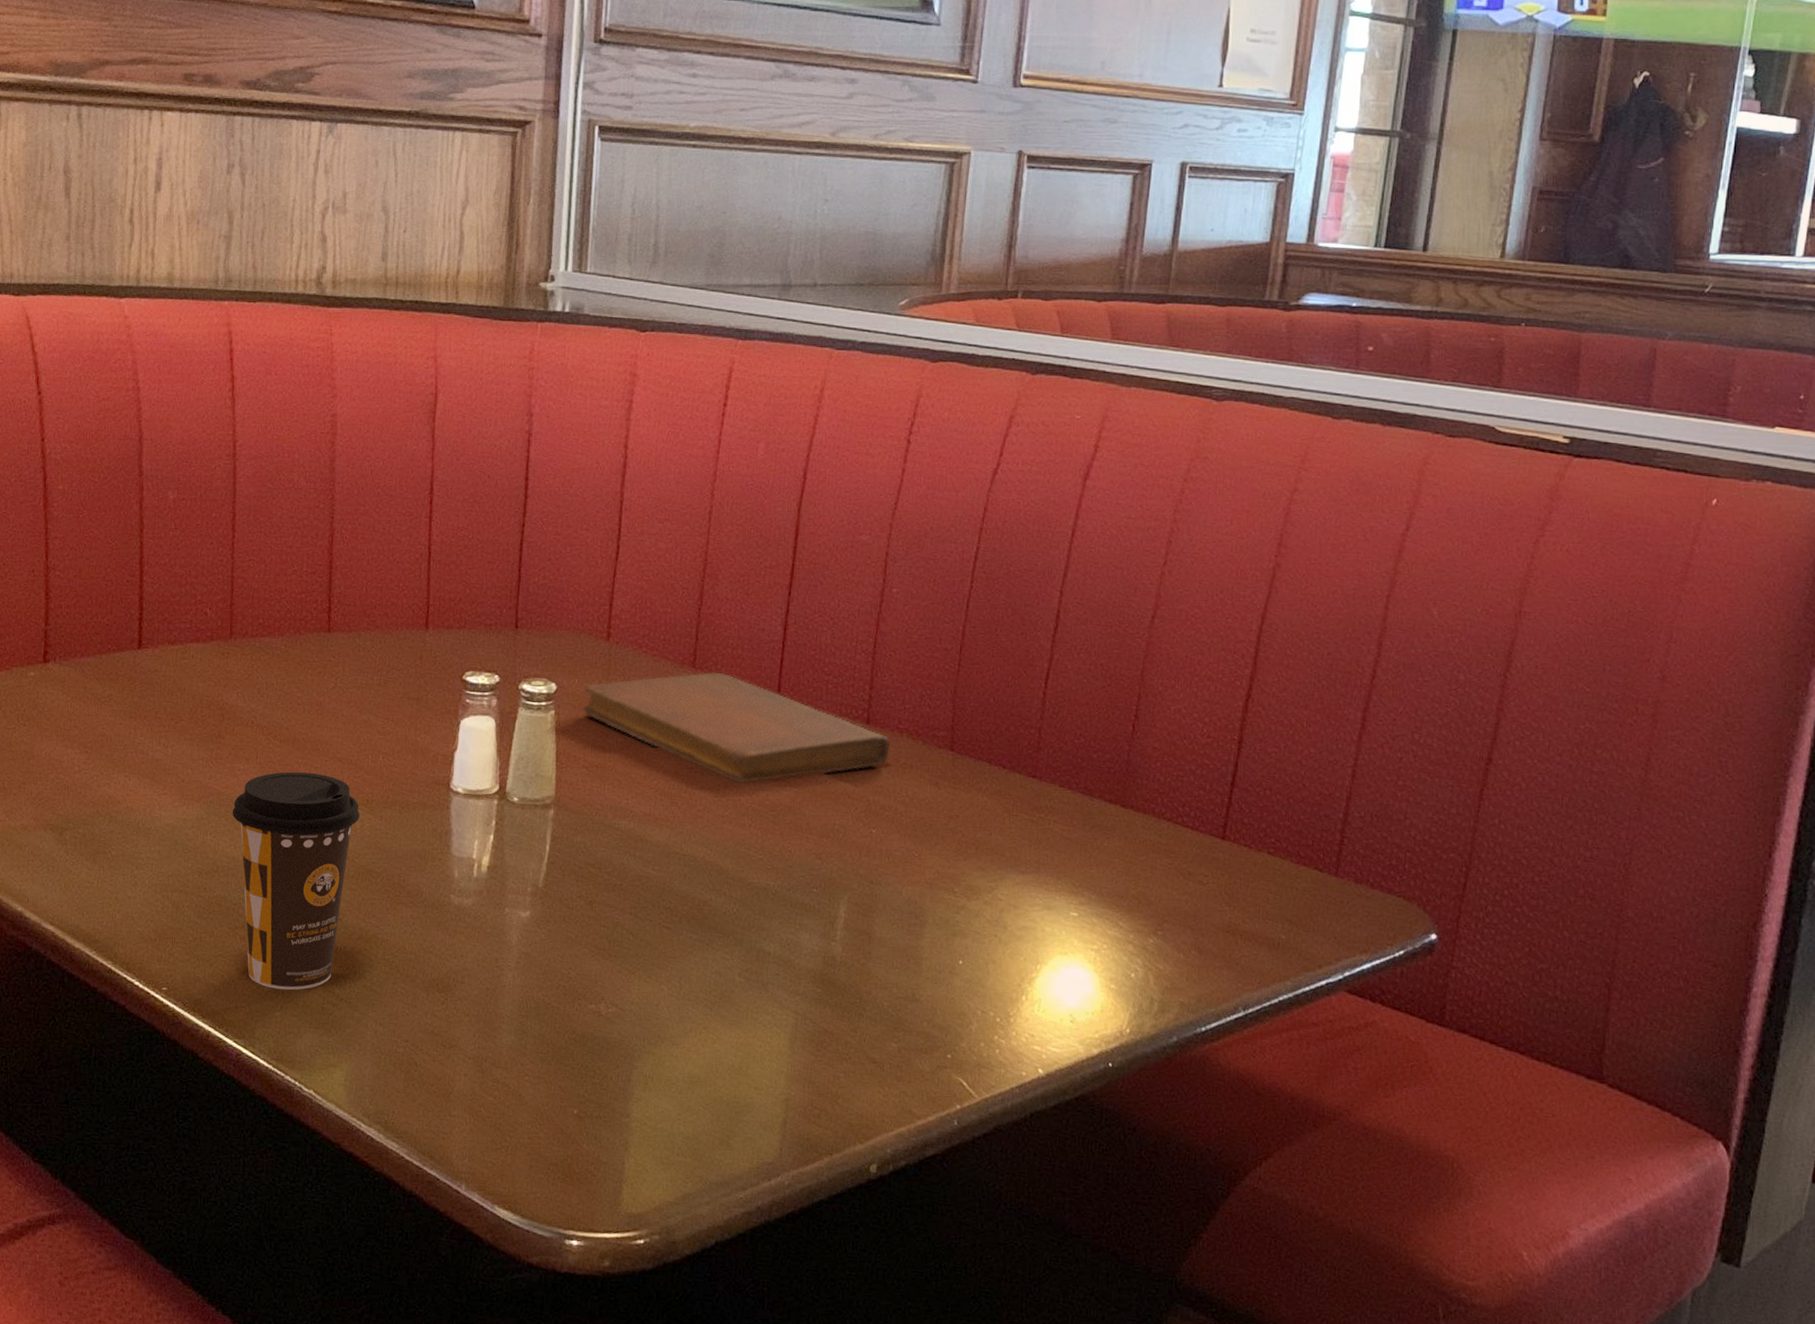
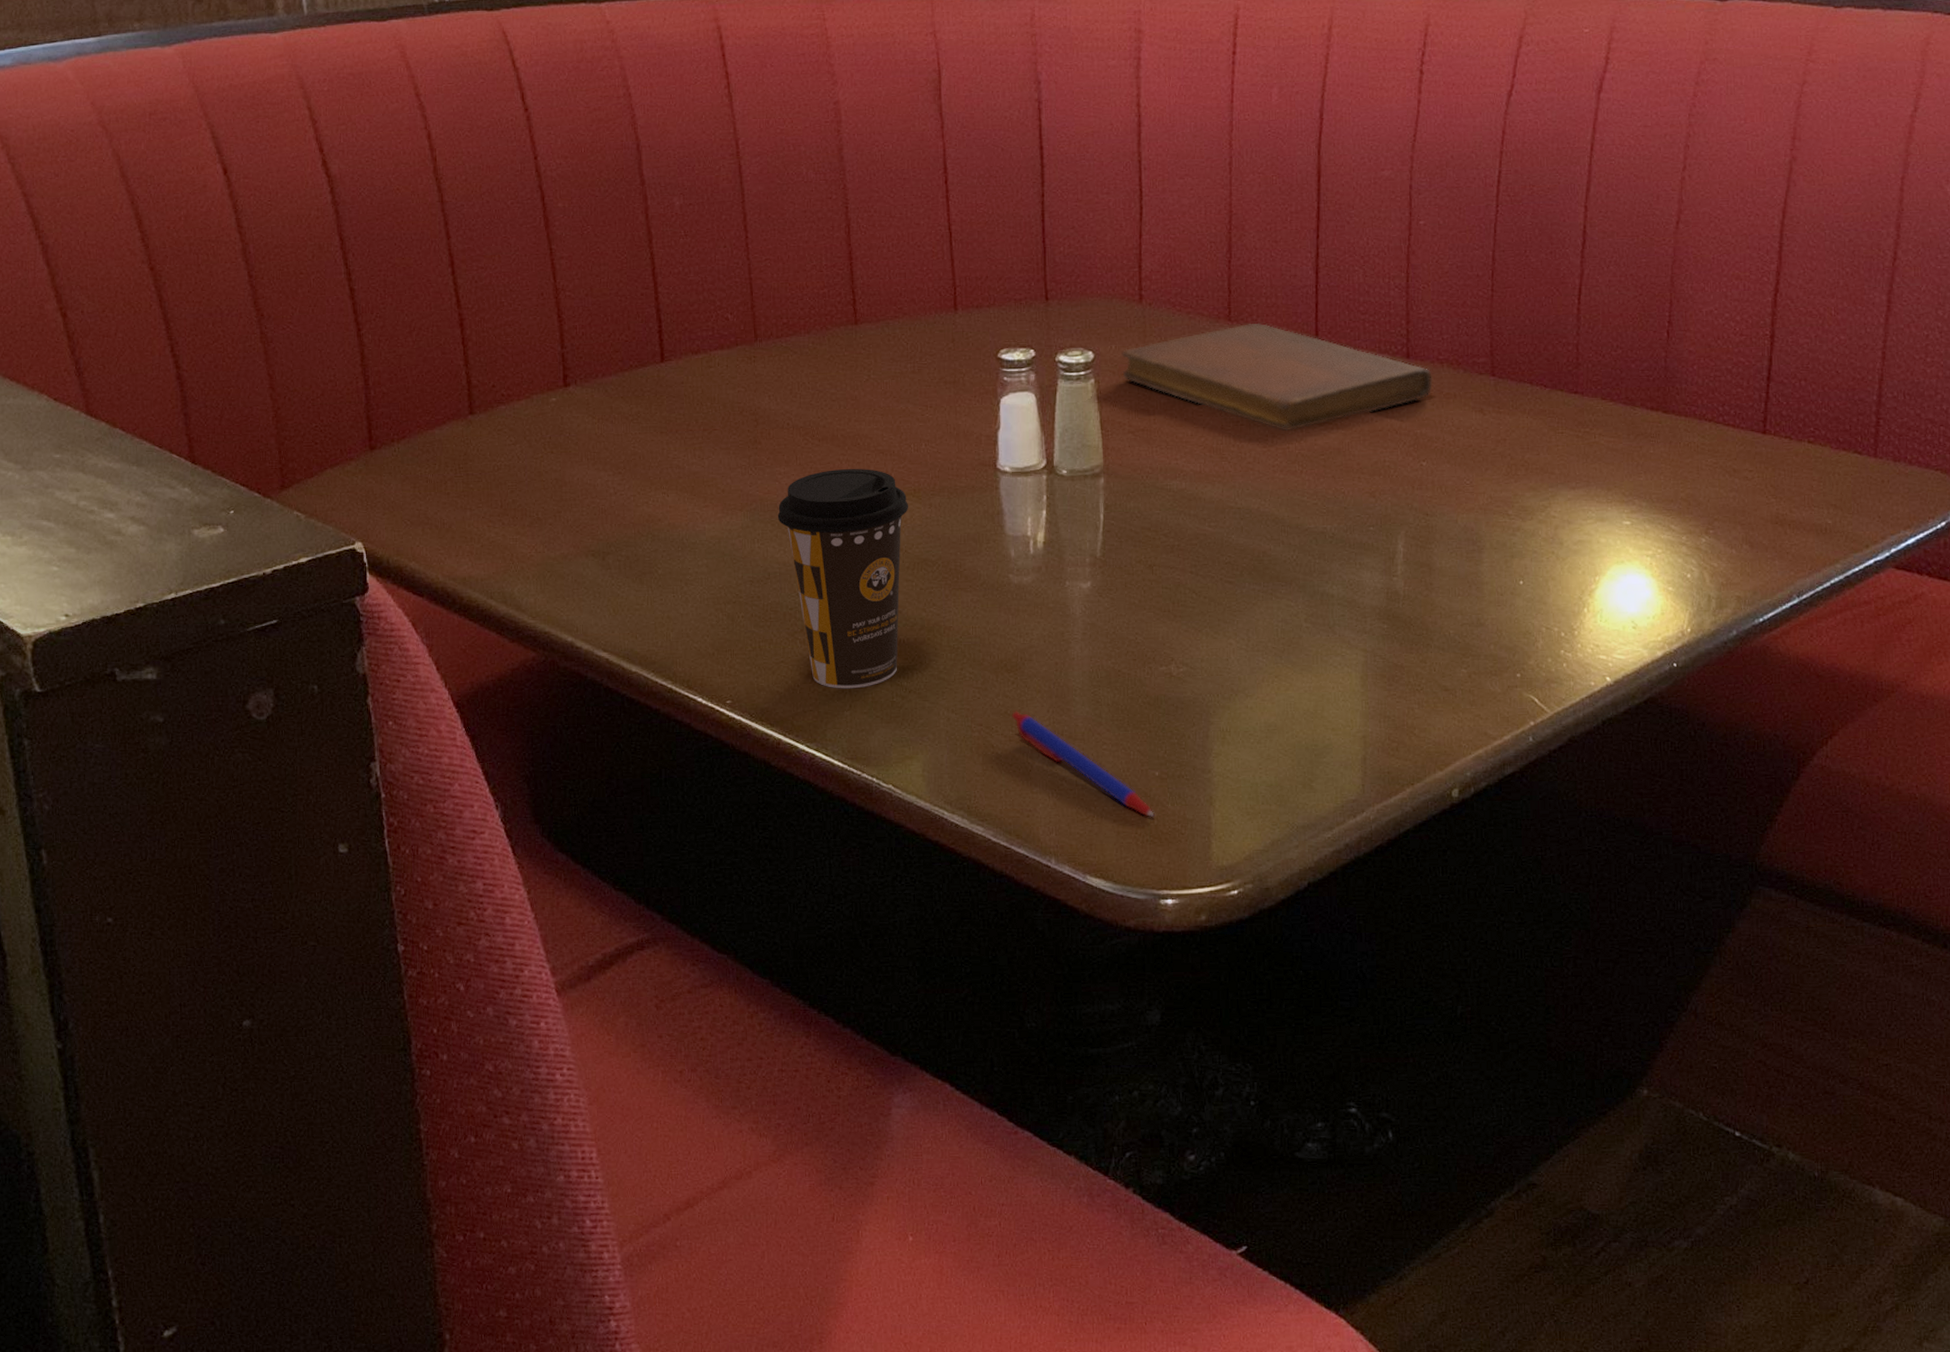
pen: none [438,1031,569,1155] -> present [1012,711,1155,817]

